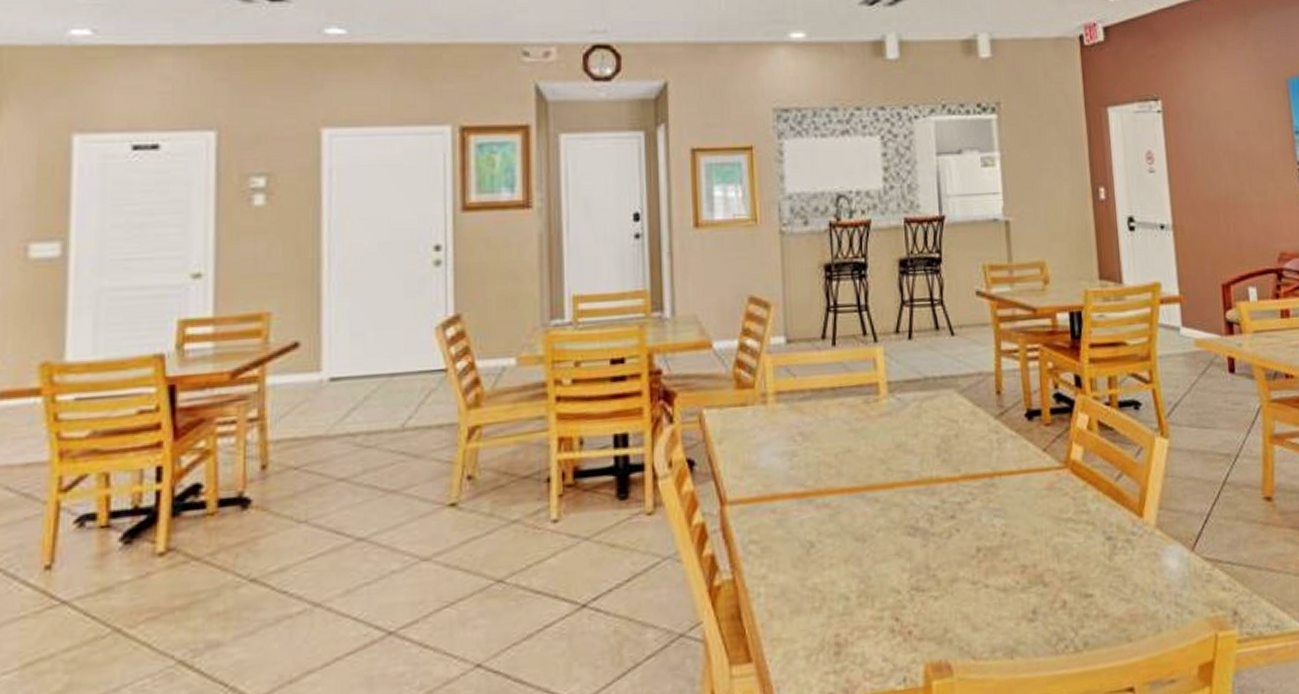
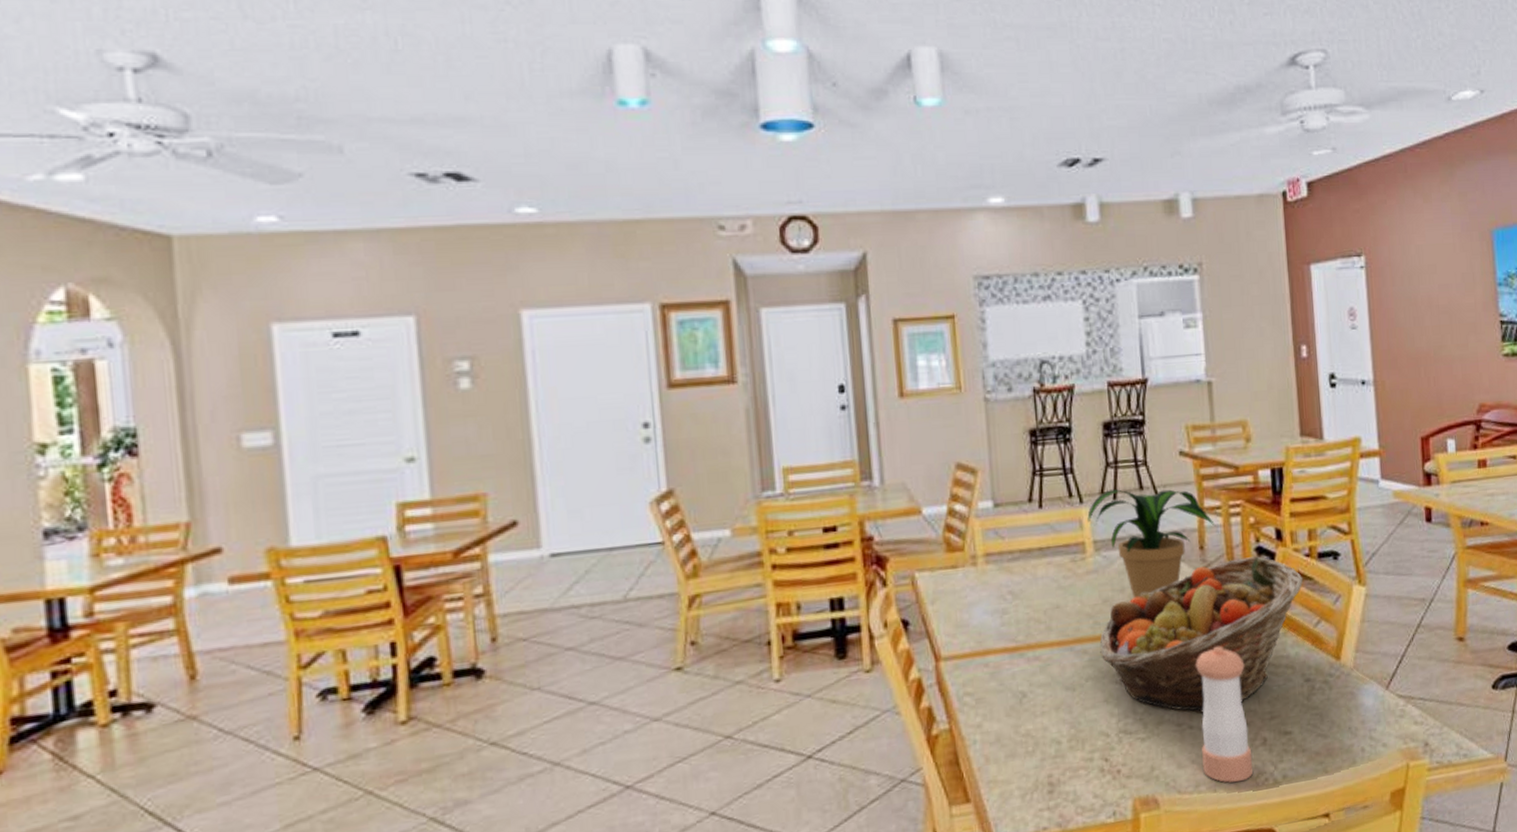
potted plant: none [882,328,1014,445] -> present [1087,489,1216,599]
fruit basket: none [892,403,1104,571] -> present [1099,556,1304,713]
pepper shaker: none [992,498,1053,649] -> present [1196,646,1254,783]

